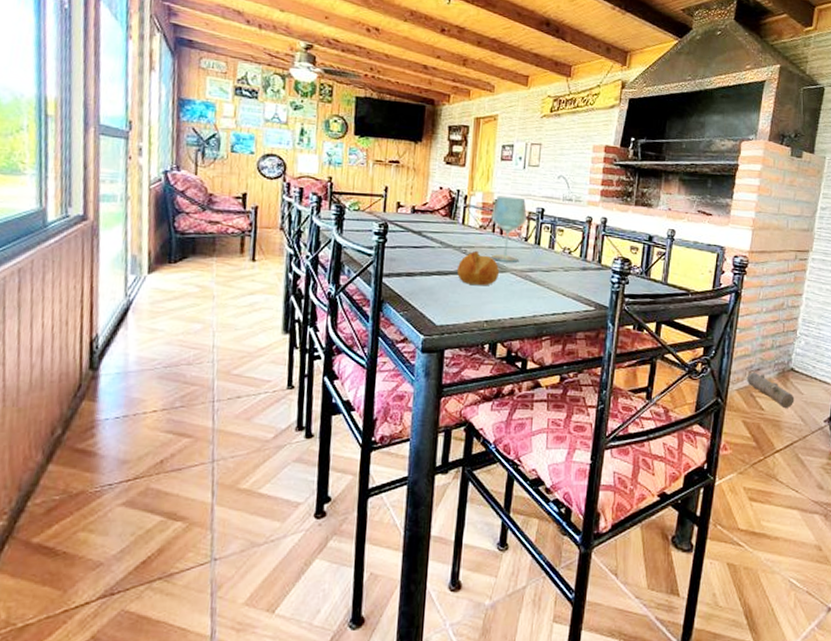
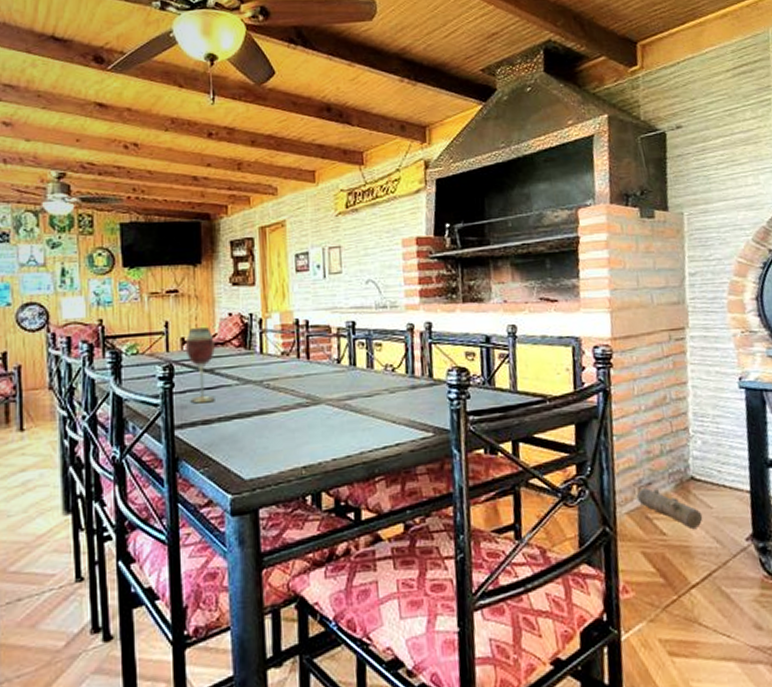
wineglass: none [399,195,425,259] -> present [185,327,215,404]
bread roll: present [456,250,500,286] -> none [260,382,313,425]
wine glass: present [491,195,527,262] -> none [293,312,337,392]

